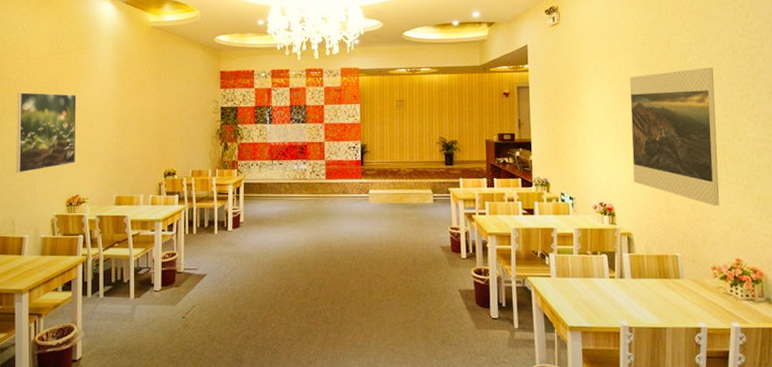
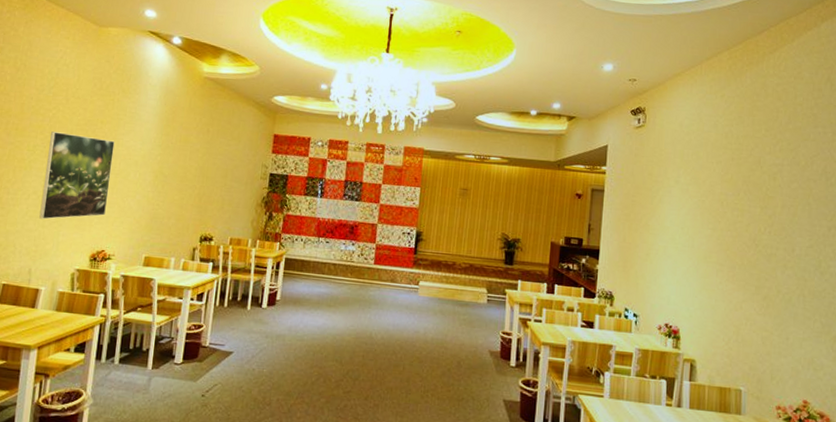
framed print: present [630,67,719,206] -> none [703,191,804,341]

